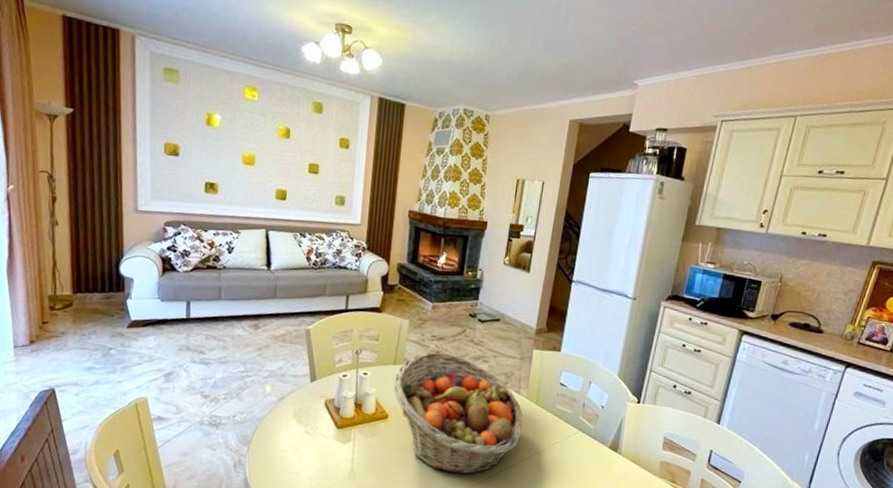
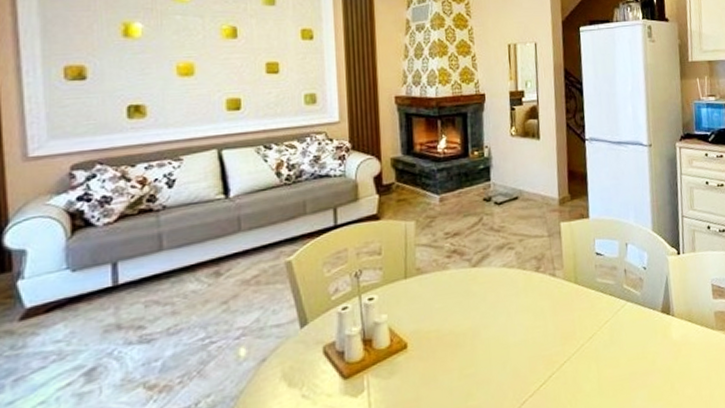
fruit basket: present [393,352,523,475] -> none [407,249,567,396]

